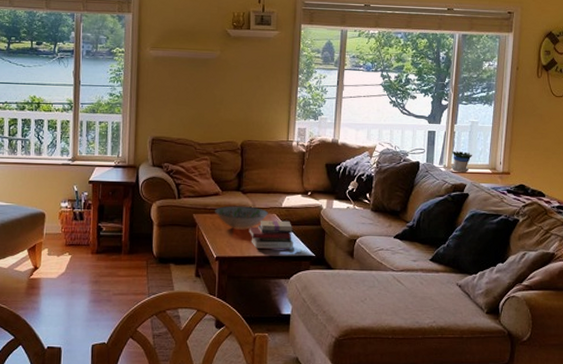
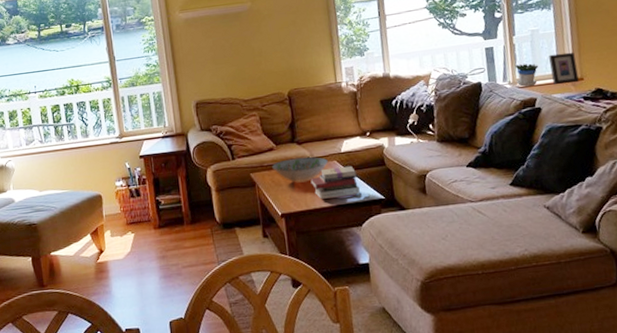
picture frame: none [483,146,506,176] -> present [549,52,579,85]

